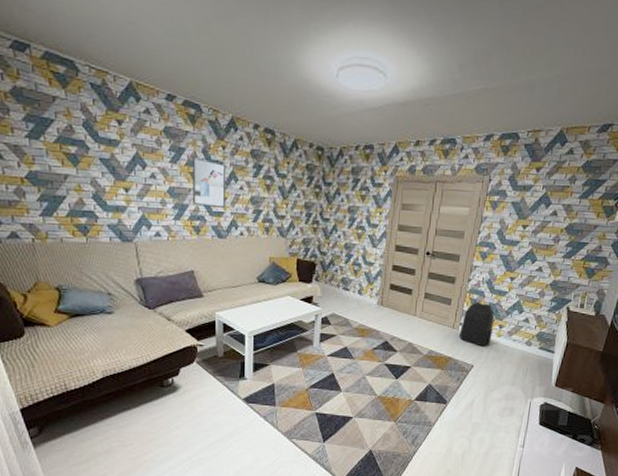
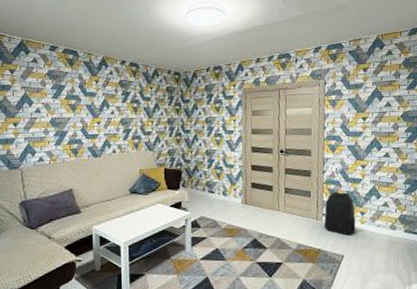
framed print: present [193,157,225,208] -> none [71,91,99,131]

